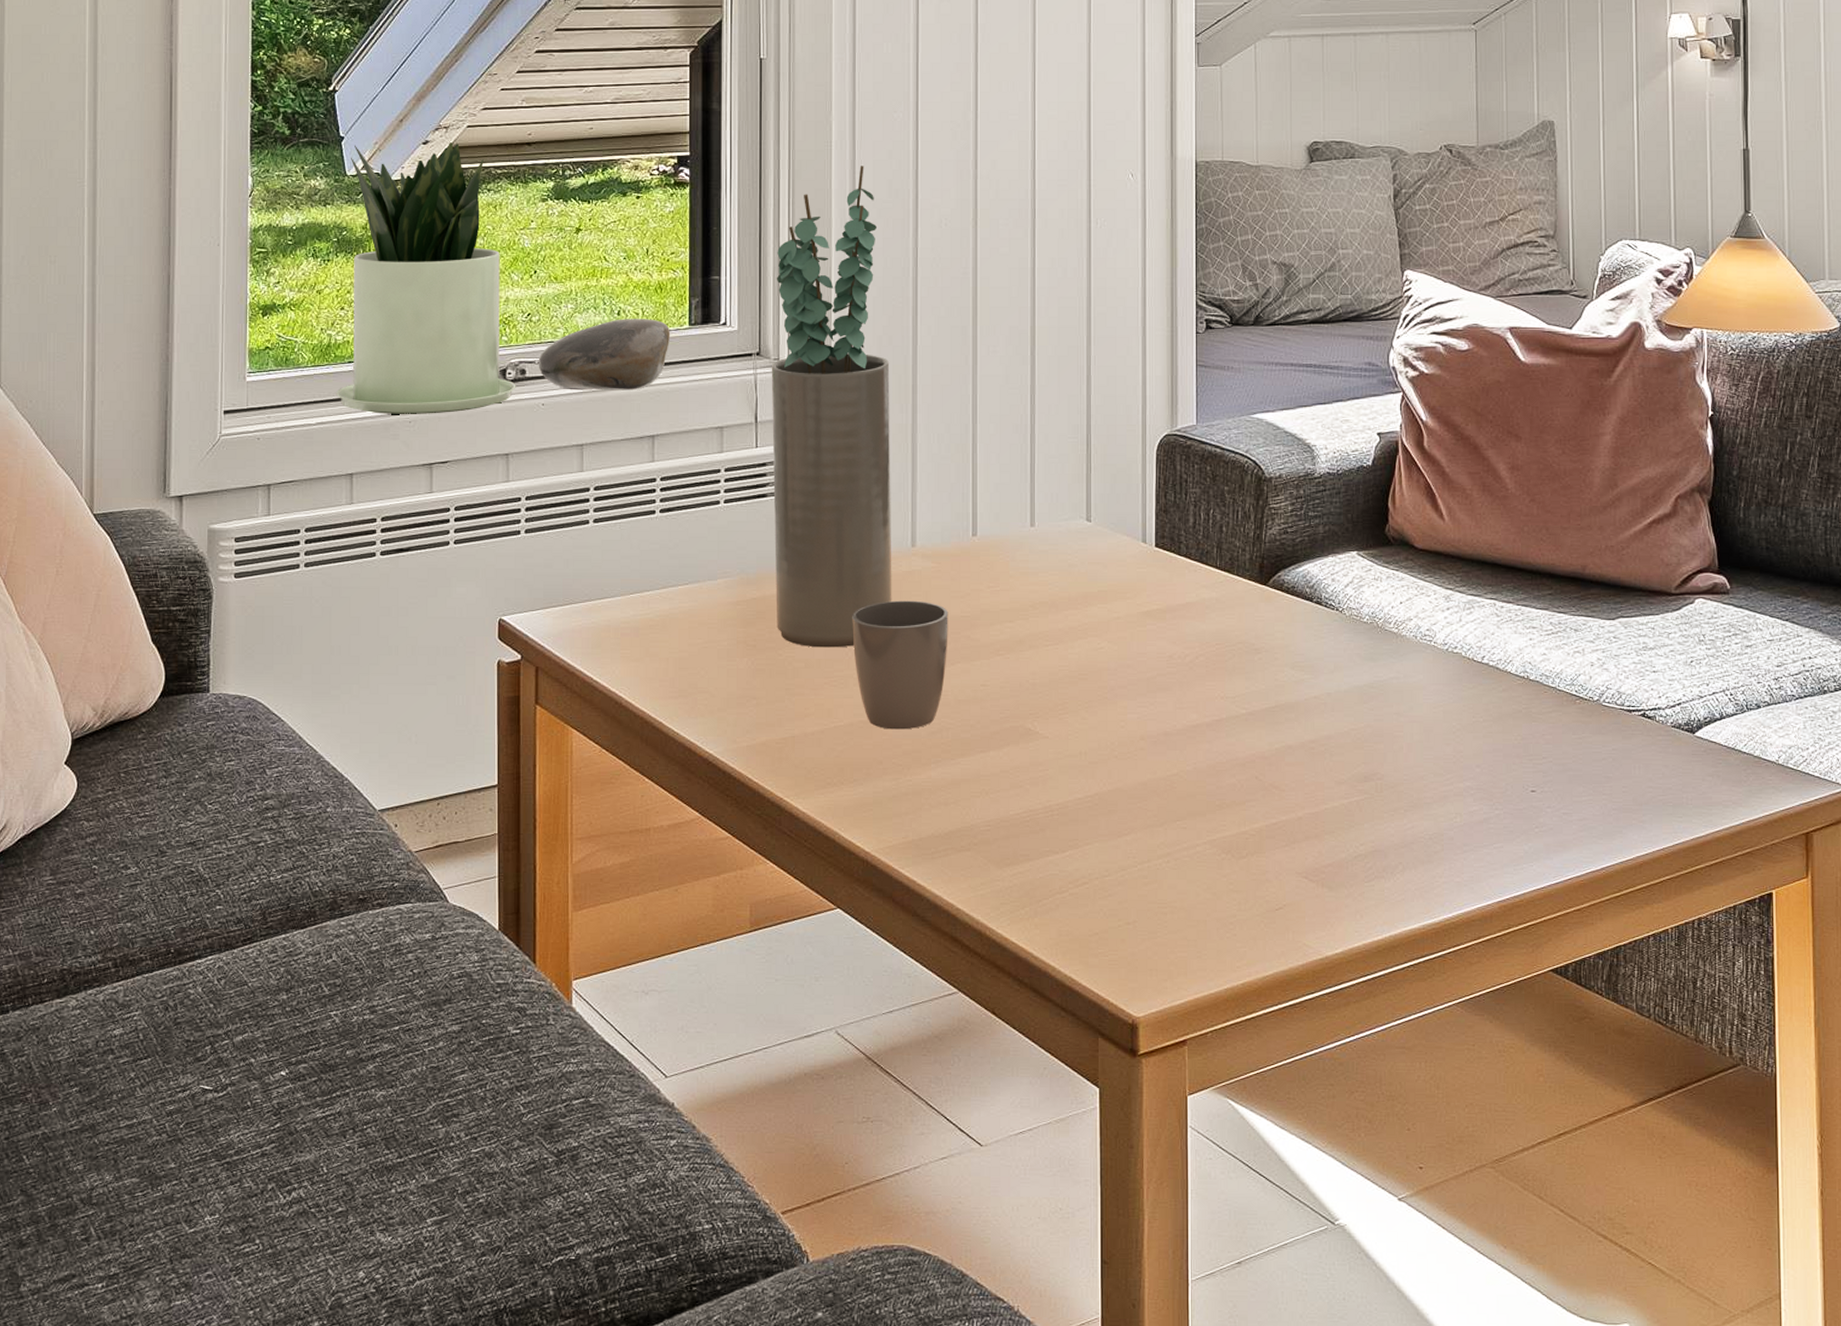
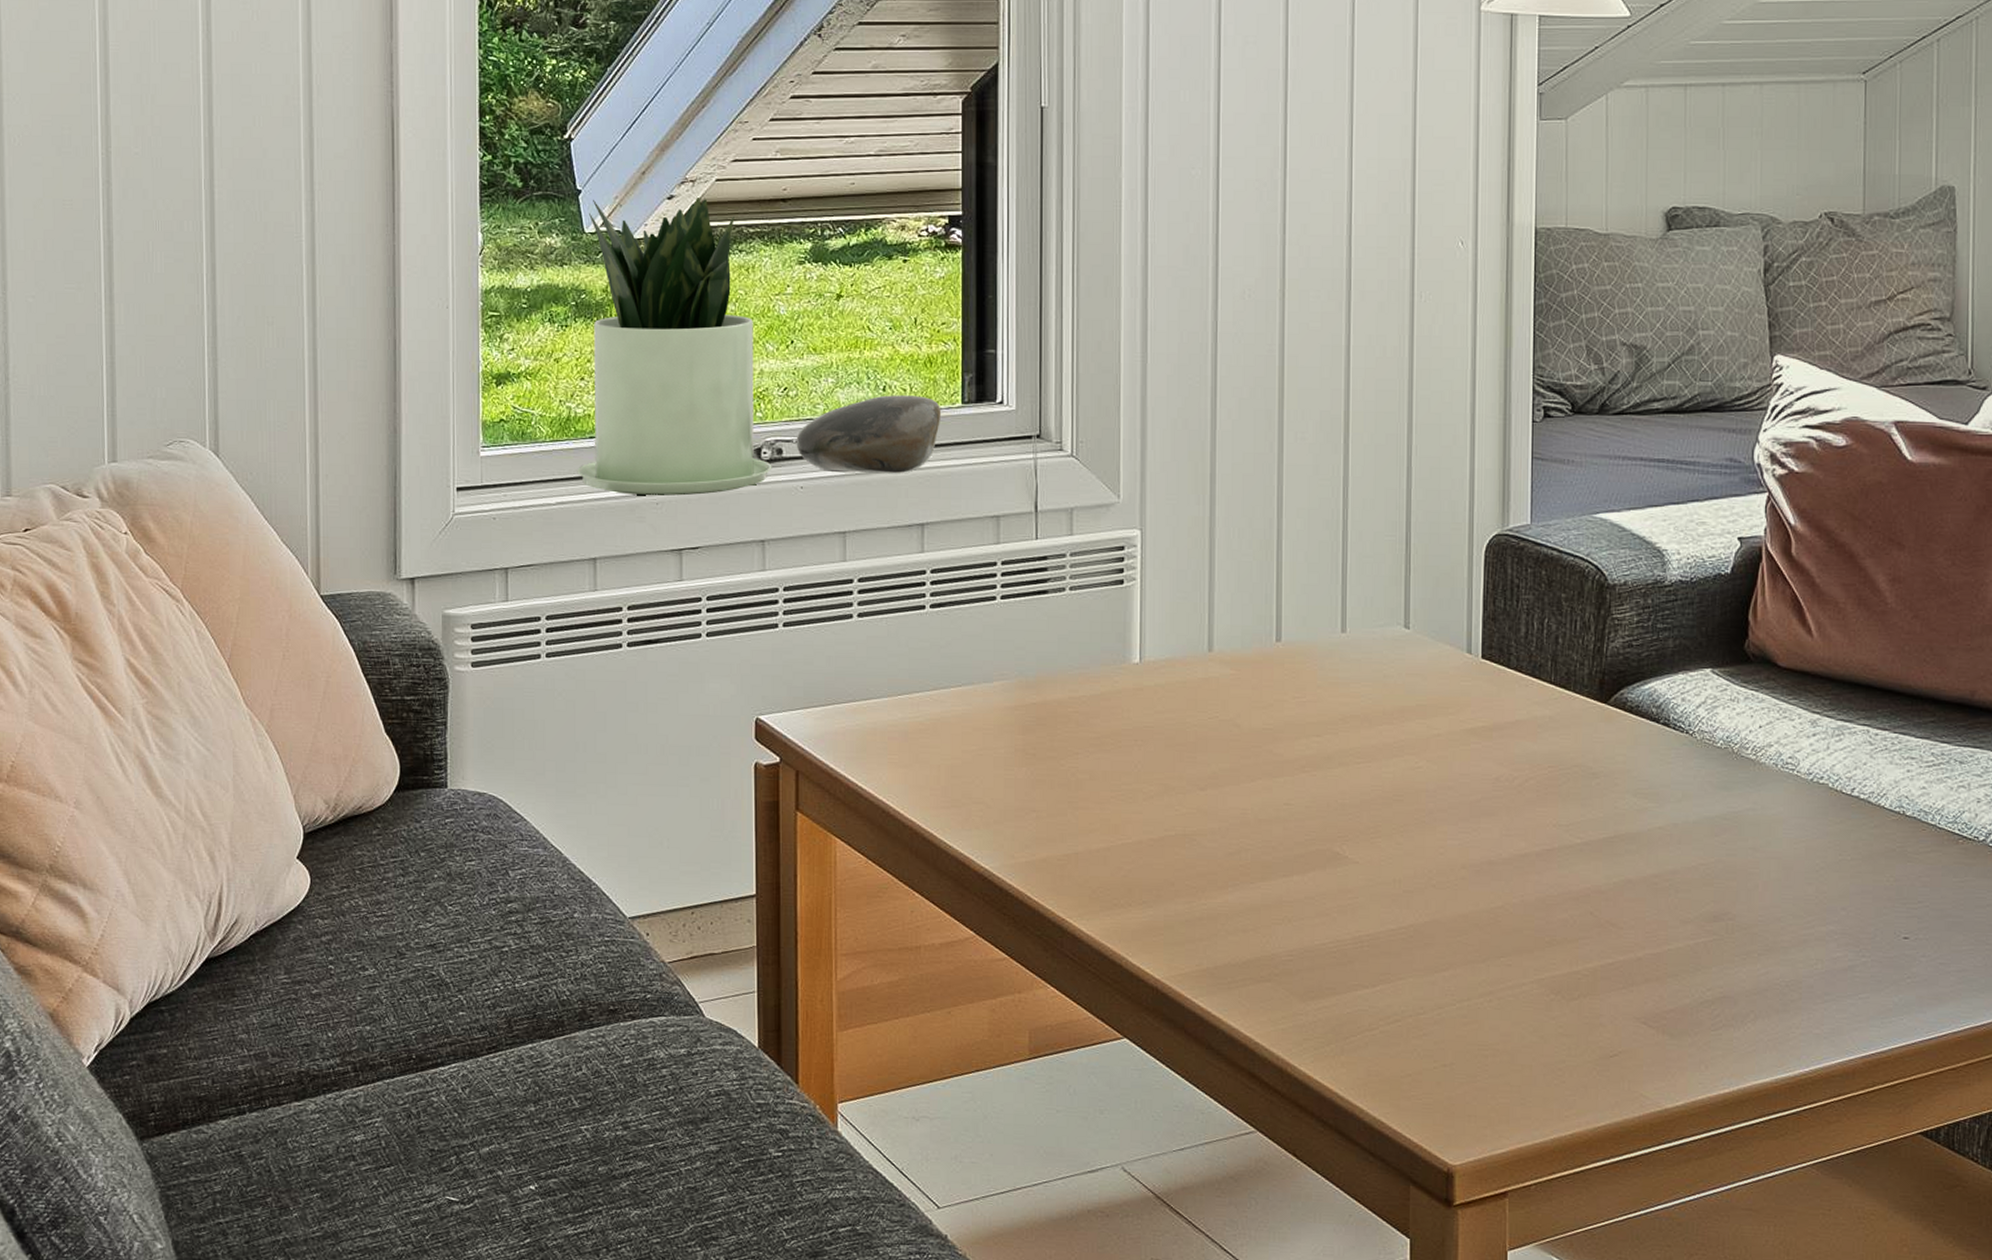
vase: present [771,166,892,648] -> none [1053,229,1187,759]
cup: present [852,600,948,730] -> none [1142,709,1249,850]

